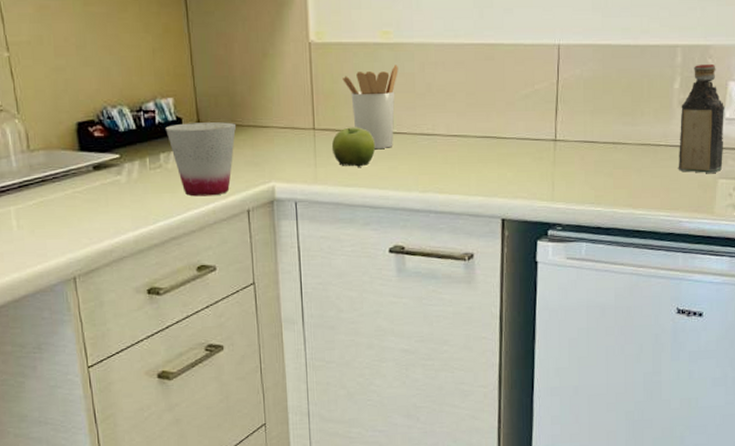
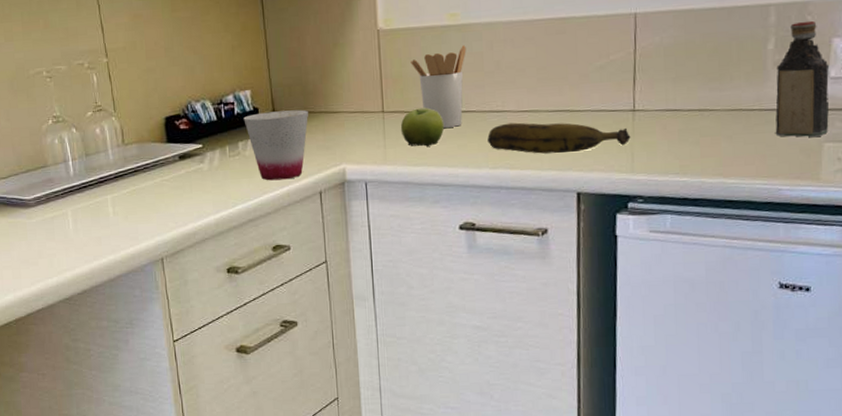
banana: none [418,147,552,180] -> present [487,122,631,154]

